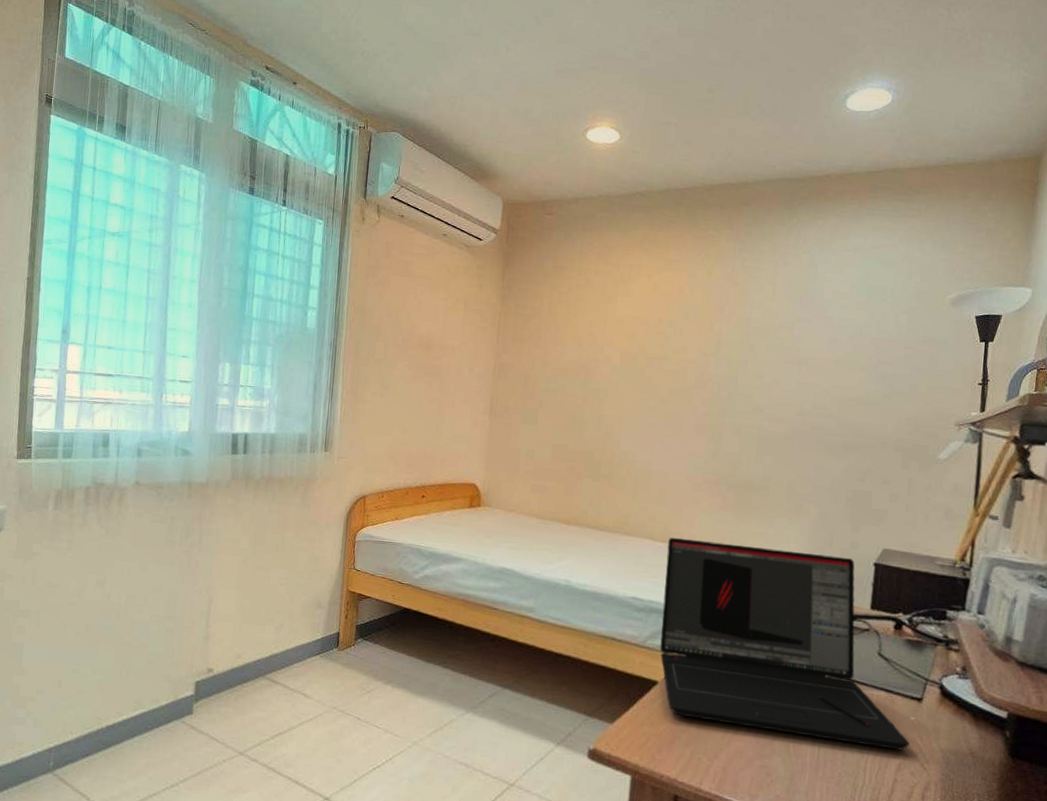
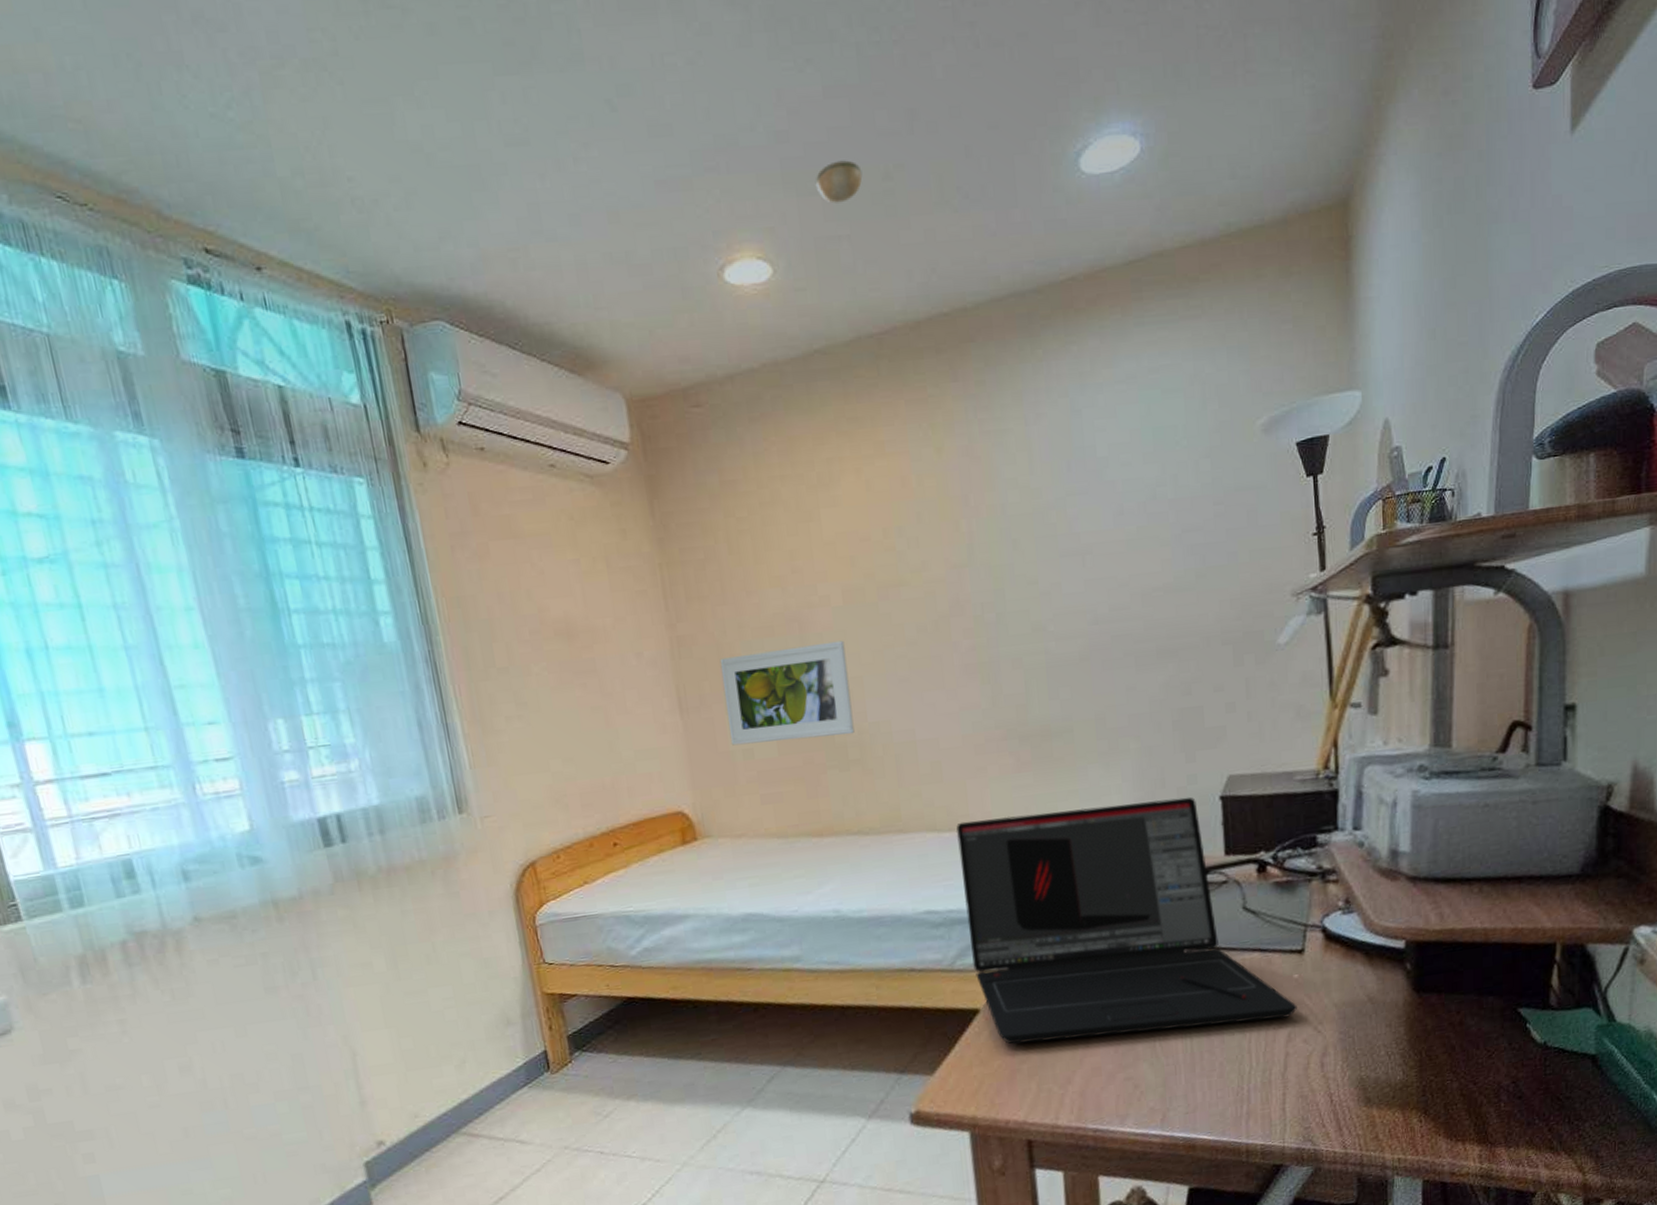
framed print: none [519,384,615,456] -> present [719,640,855,746]
smoke detector: none [660,75,694,102] -> present [815,160,863,204]

